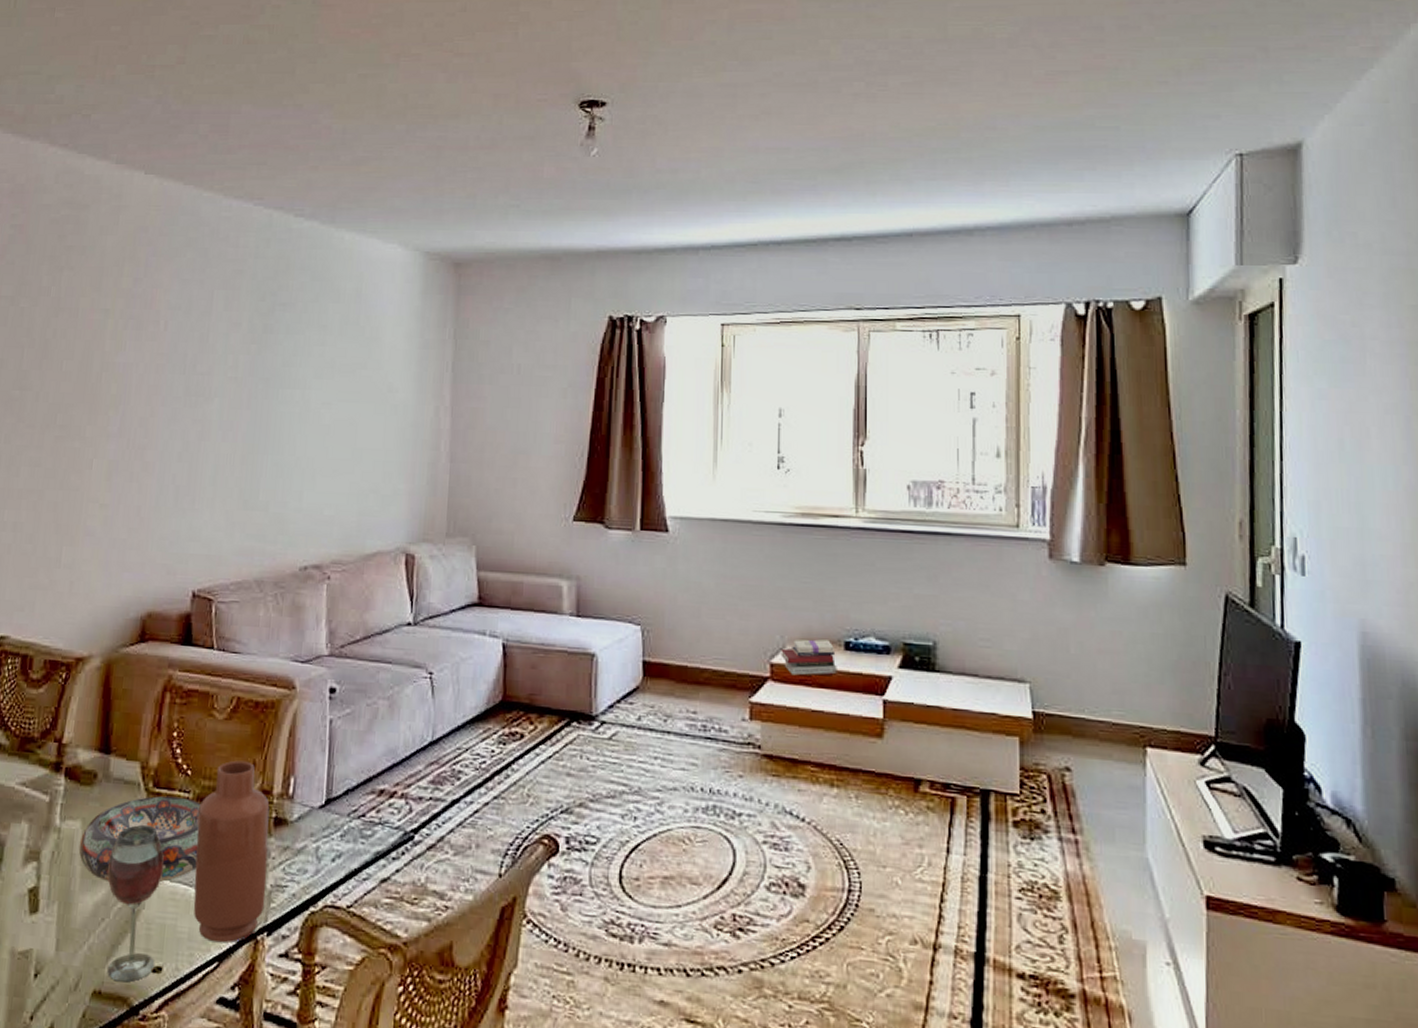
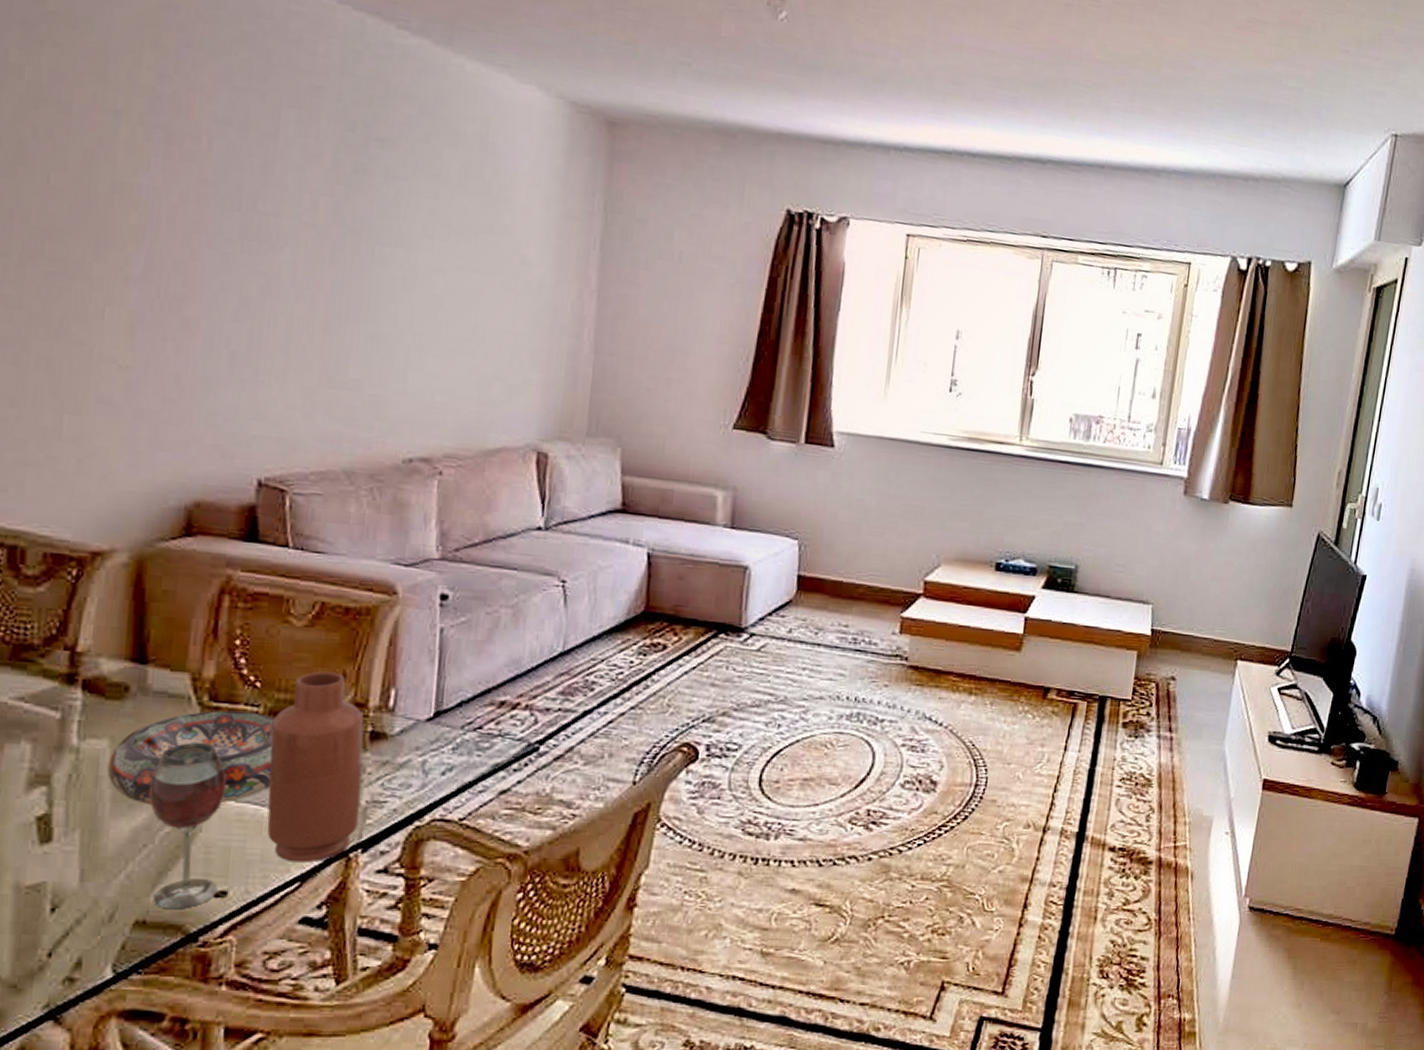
books: present [781,639,837,676] -> none [935,559,987,595]

